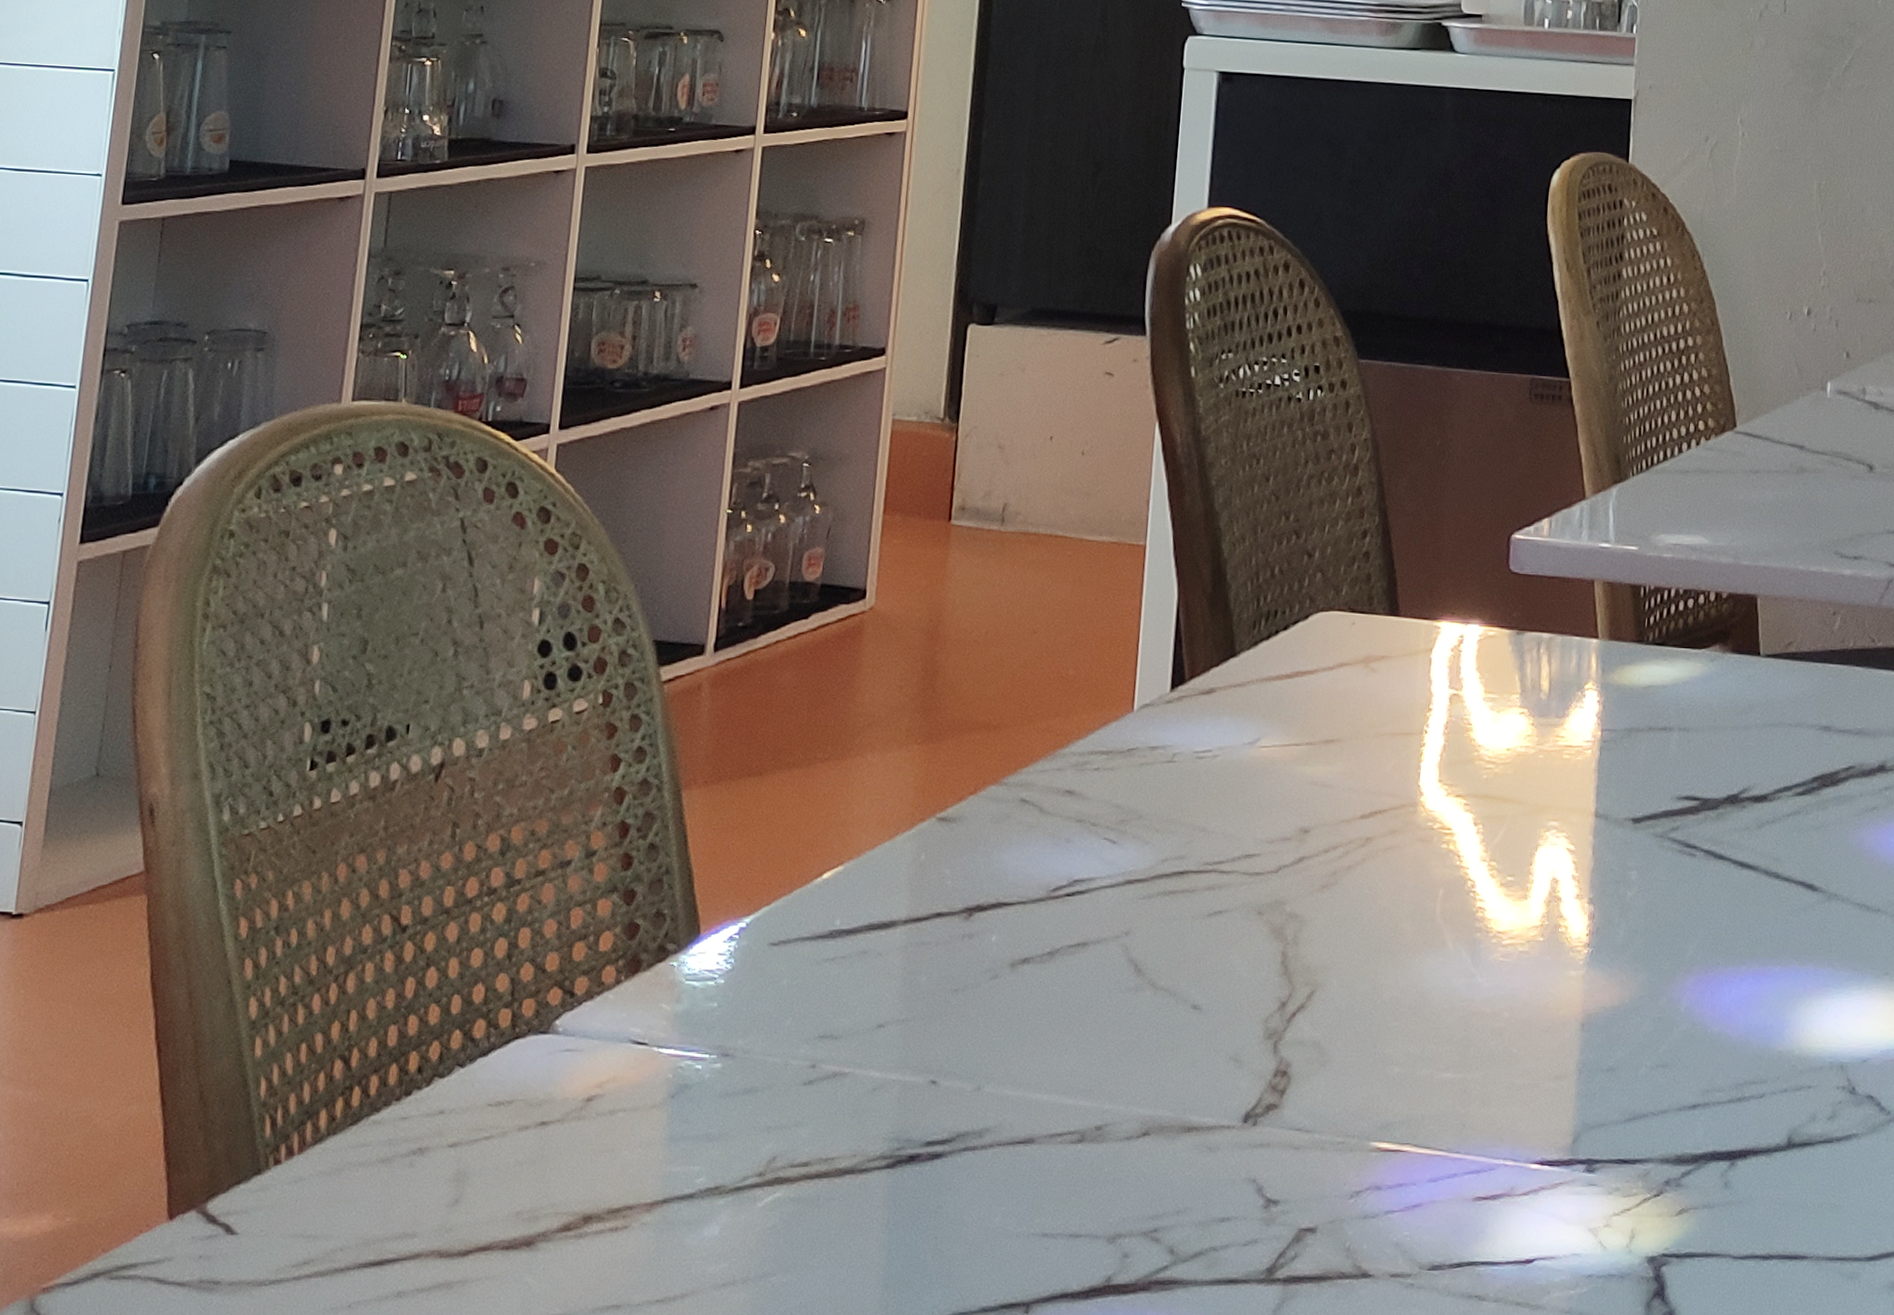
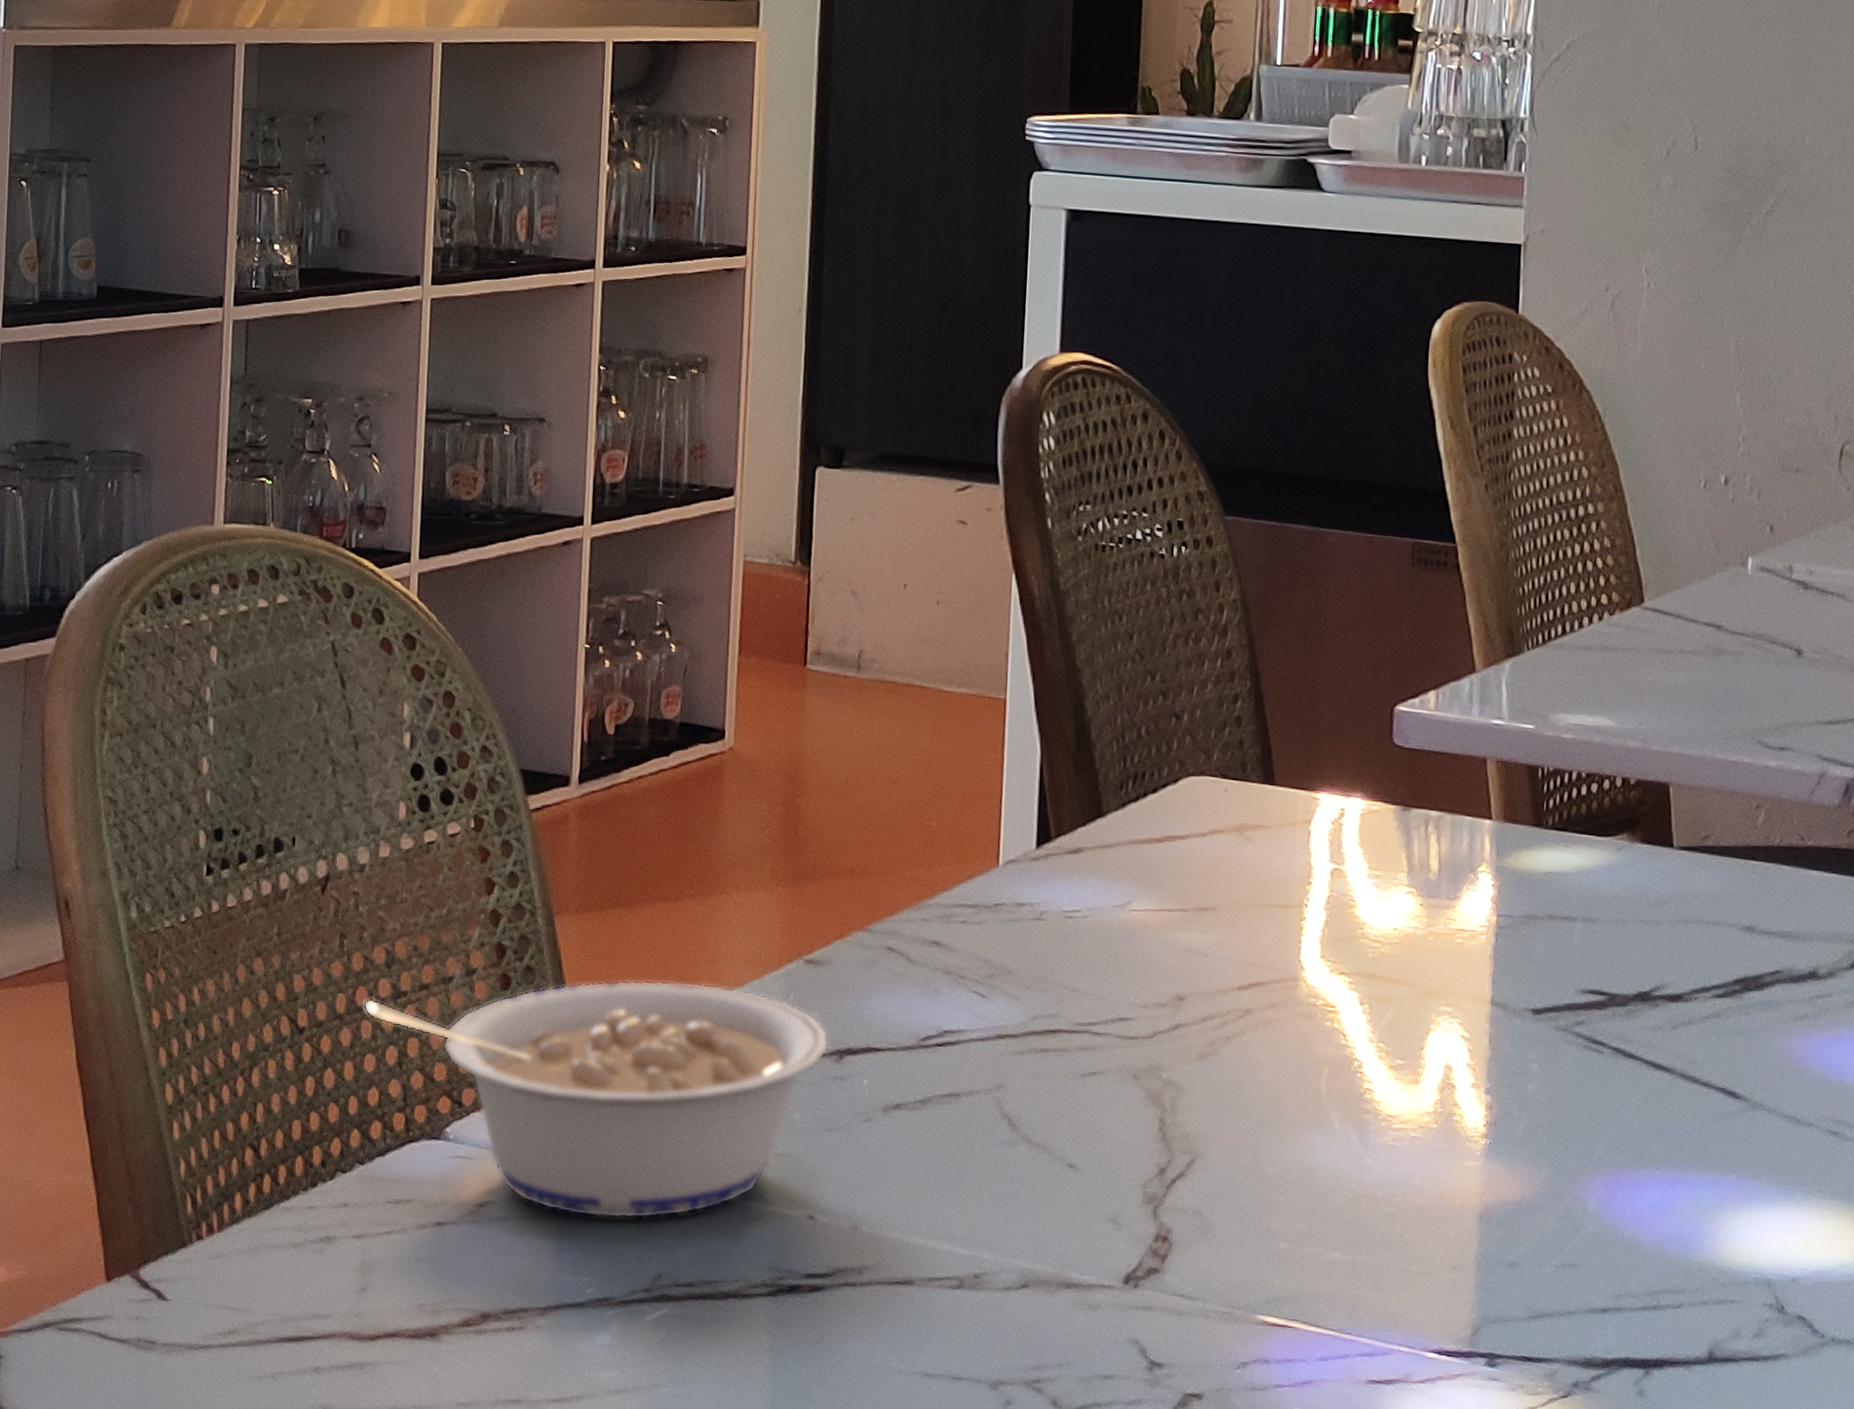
legume: none [473,849,959,1102] -> present [363,980,830,1219]

